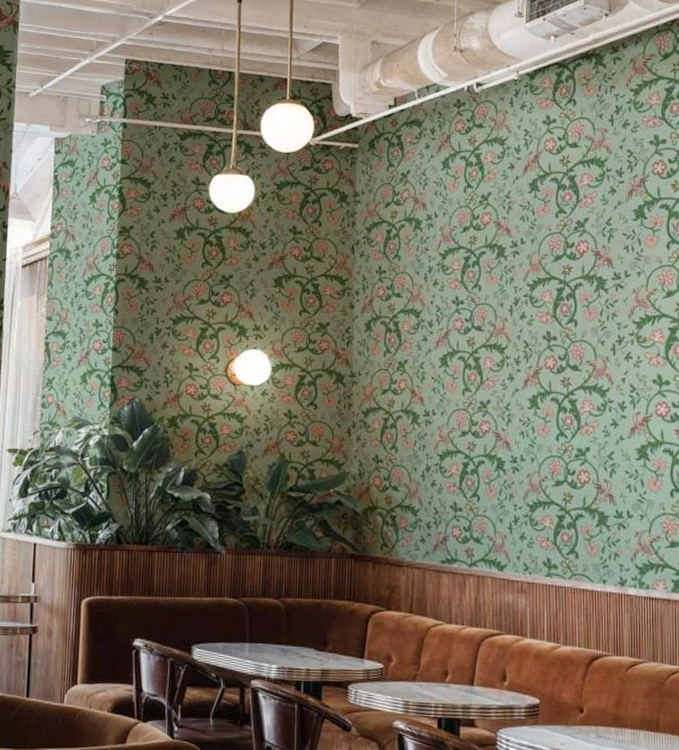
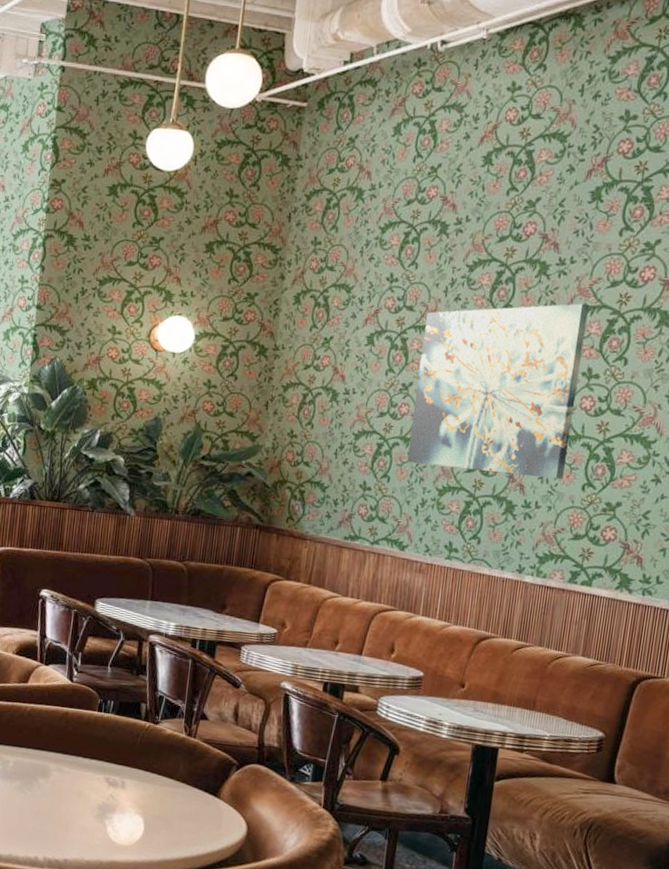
wall art: none [494,314,651,487] -> present [407,303,589,479]

